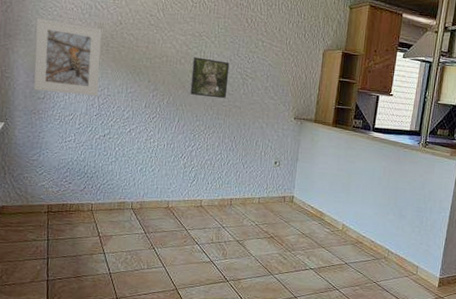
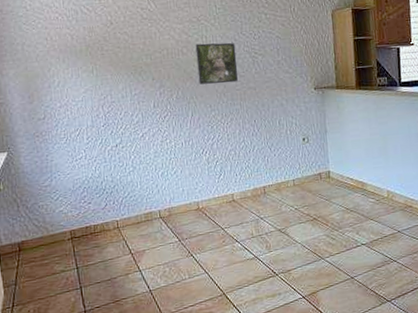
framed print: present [33,18,102,96] -> none [21,33,102,112]

